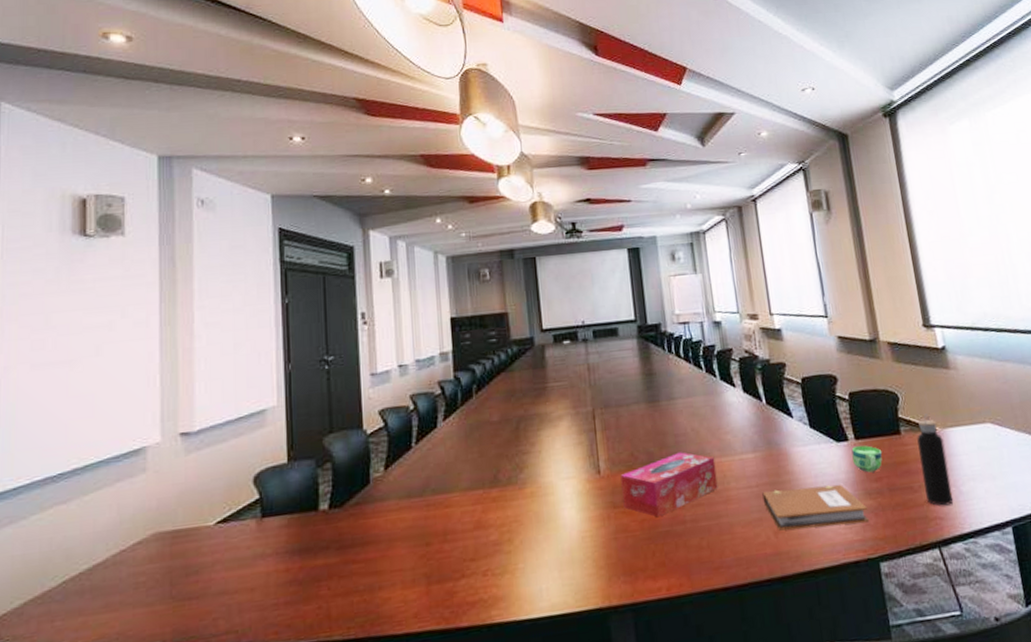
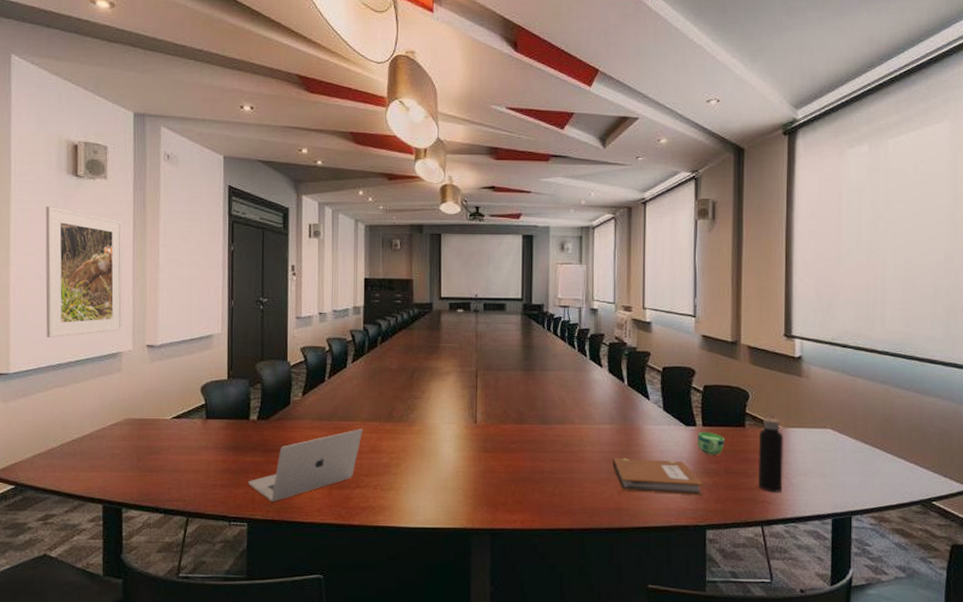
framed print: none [42,275,147,441] -> present [45,206,123,337]
laptop: none [320,501,464,615] -> present [247,429,363,502]
tissue box: present [620,452,718,518] -> none [493,415,576,465]

